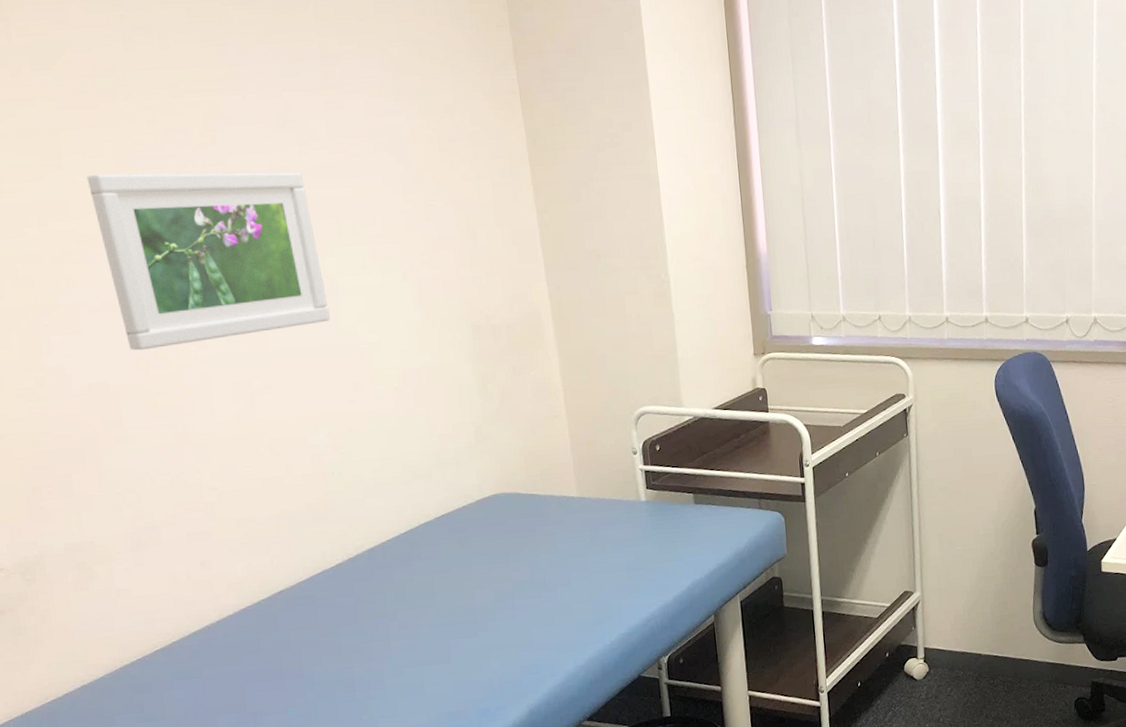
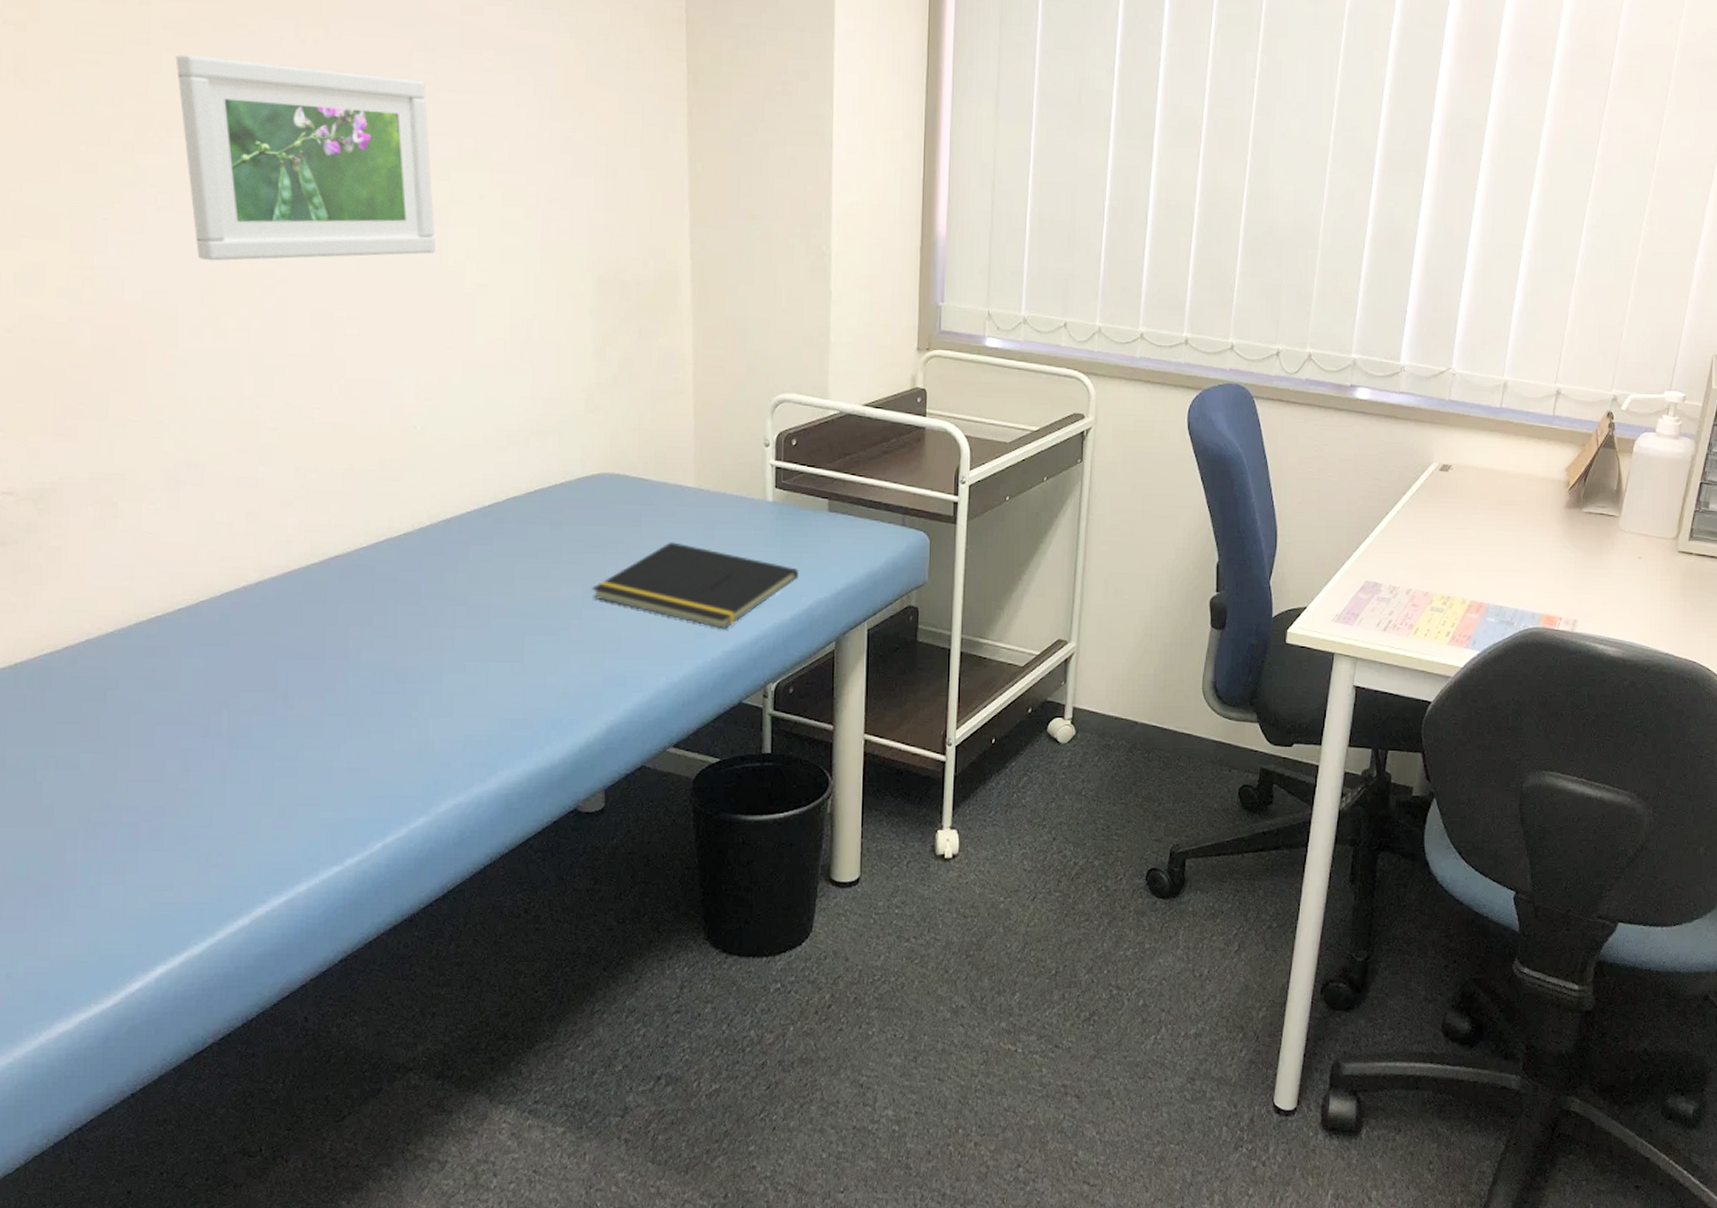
notepad: none [501,545,676,616] -> present [592,542,799,630]

